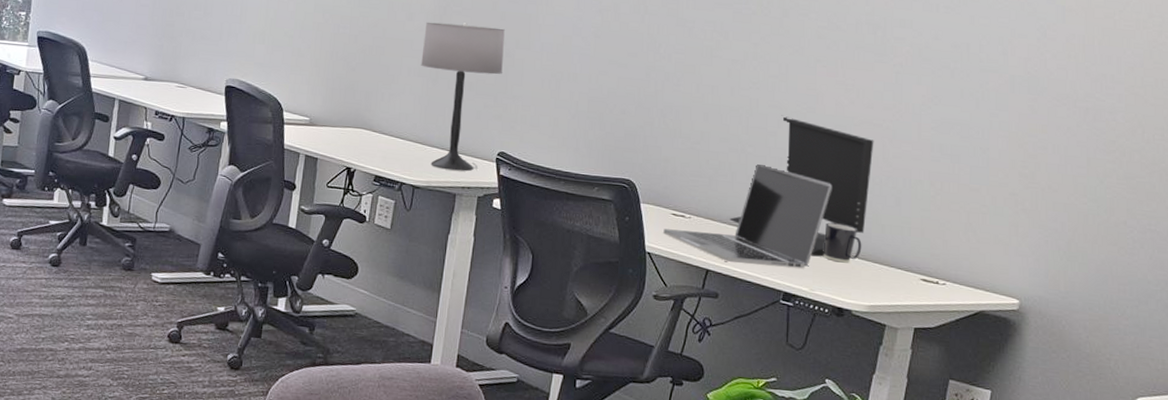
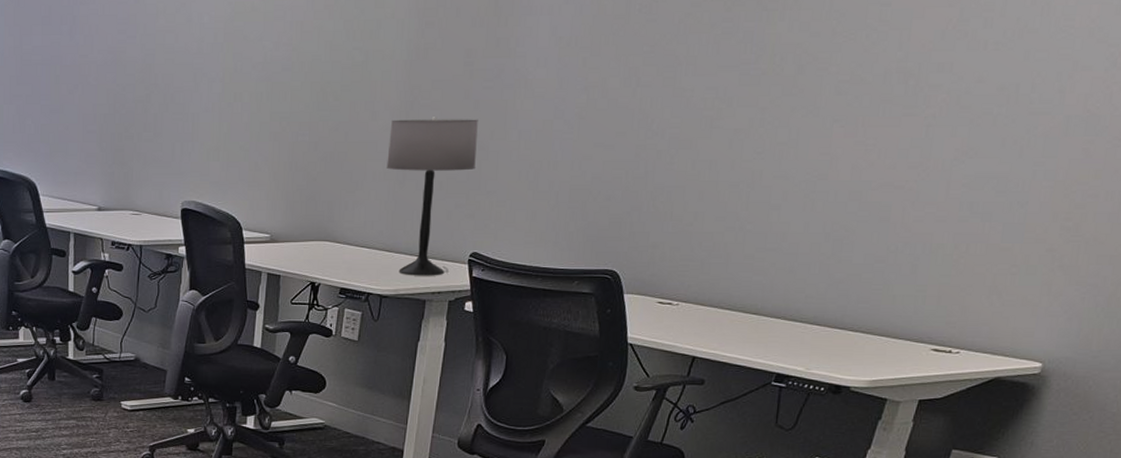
laptop: present [663,164,832,269] -> none [648,242,840,348]
computer monitor: present [729,115,874,257] -> none [721,186,893,335]
mug: present [824,222,862,263] -> none [824,298,869,339]

